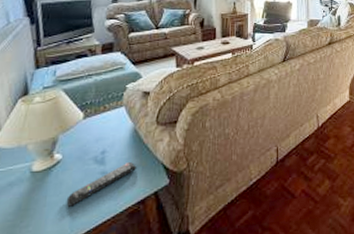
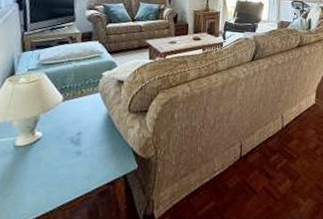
remote control: present [66,161,136,208] -> none [44,144,108,182]

